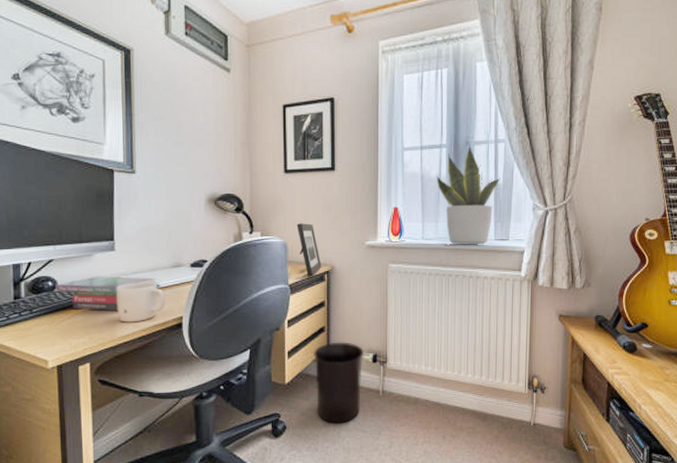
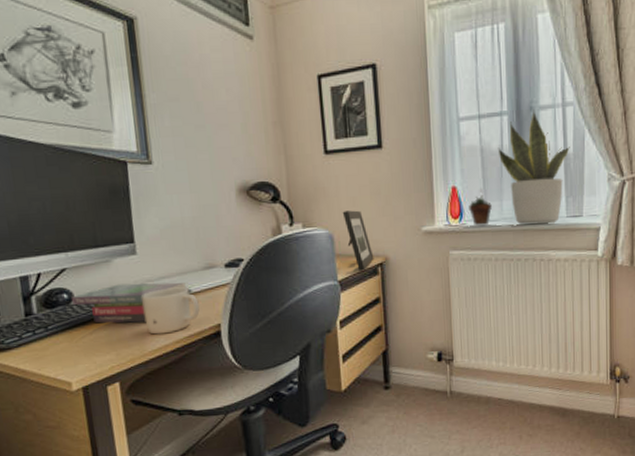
waste bin: present [314,342,365,425] -> none [371,340,428,432]
succulent plant: none [408,210,428,244] -> present [469,188,492,227]

